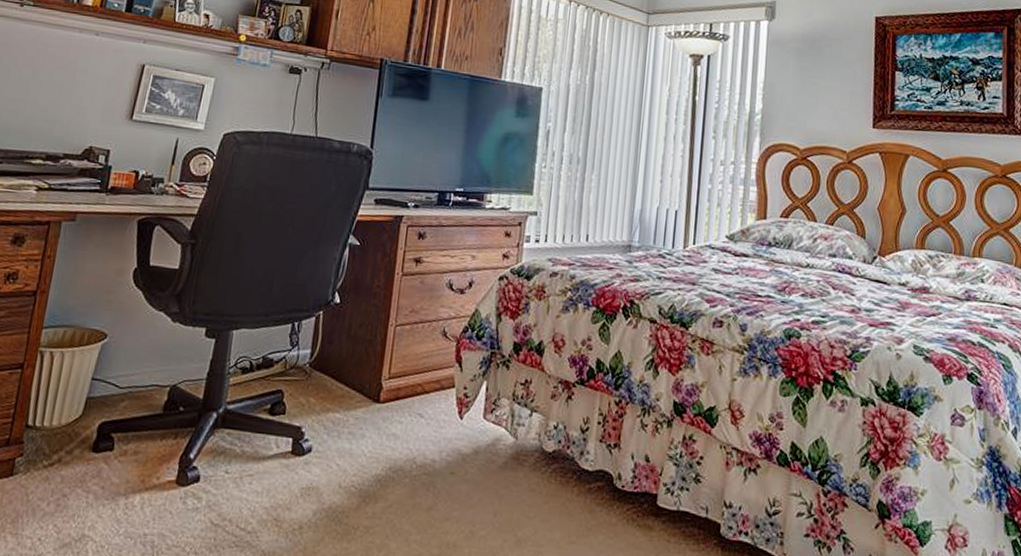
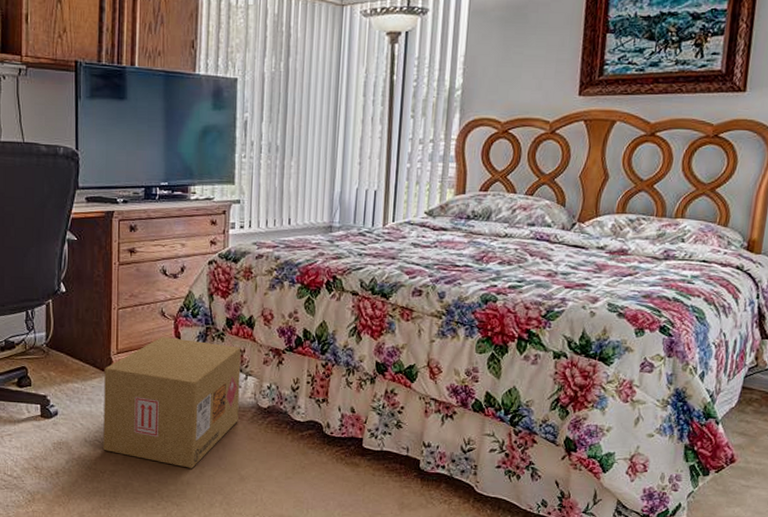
cardboard box: none [359,361,528,527] -> present [103,337,242,468]

